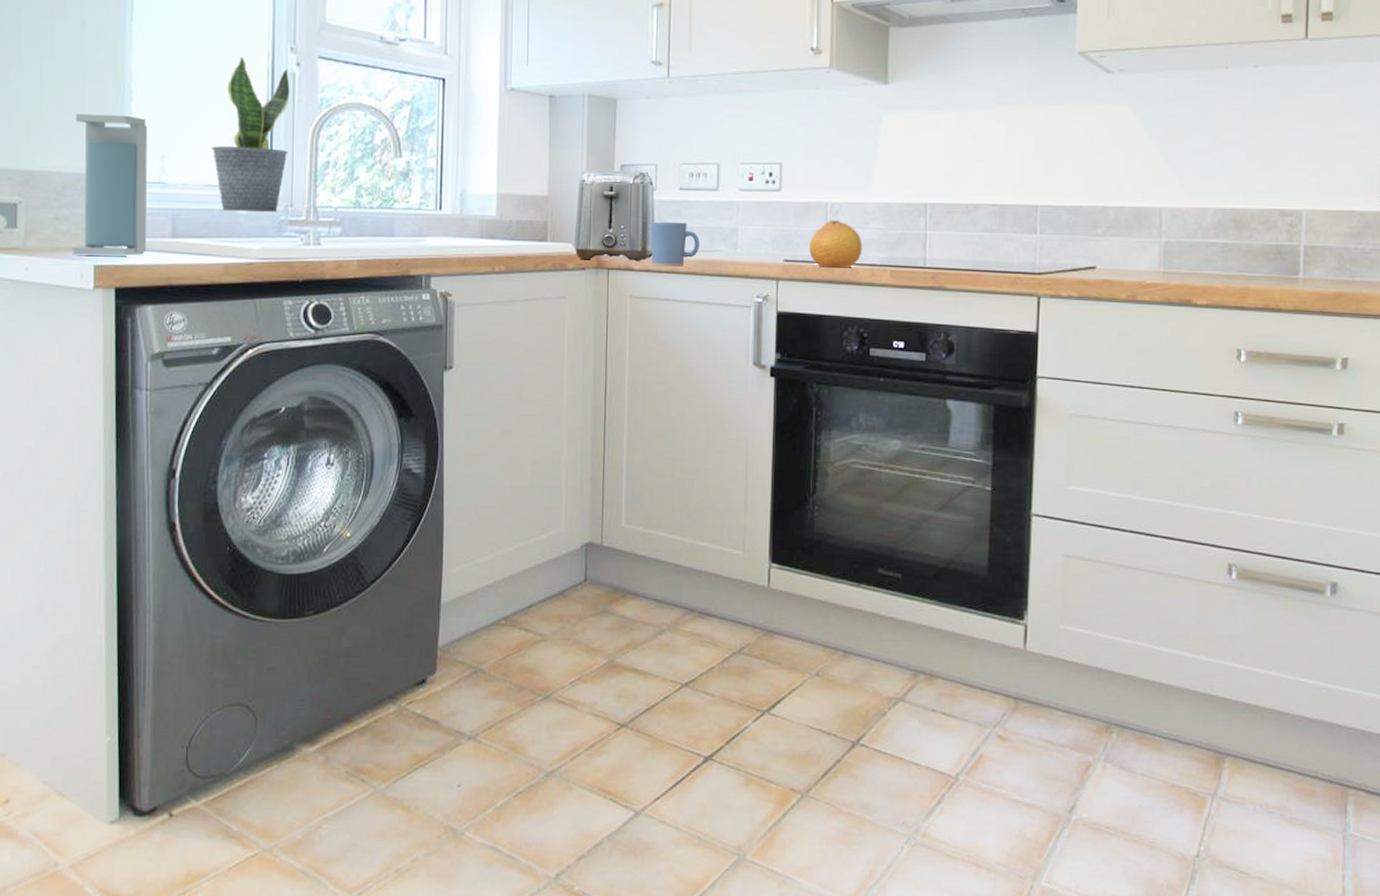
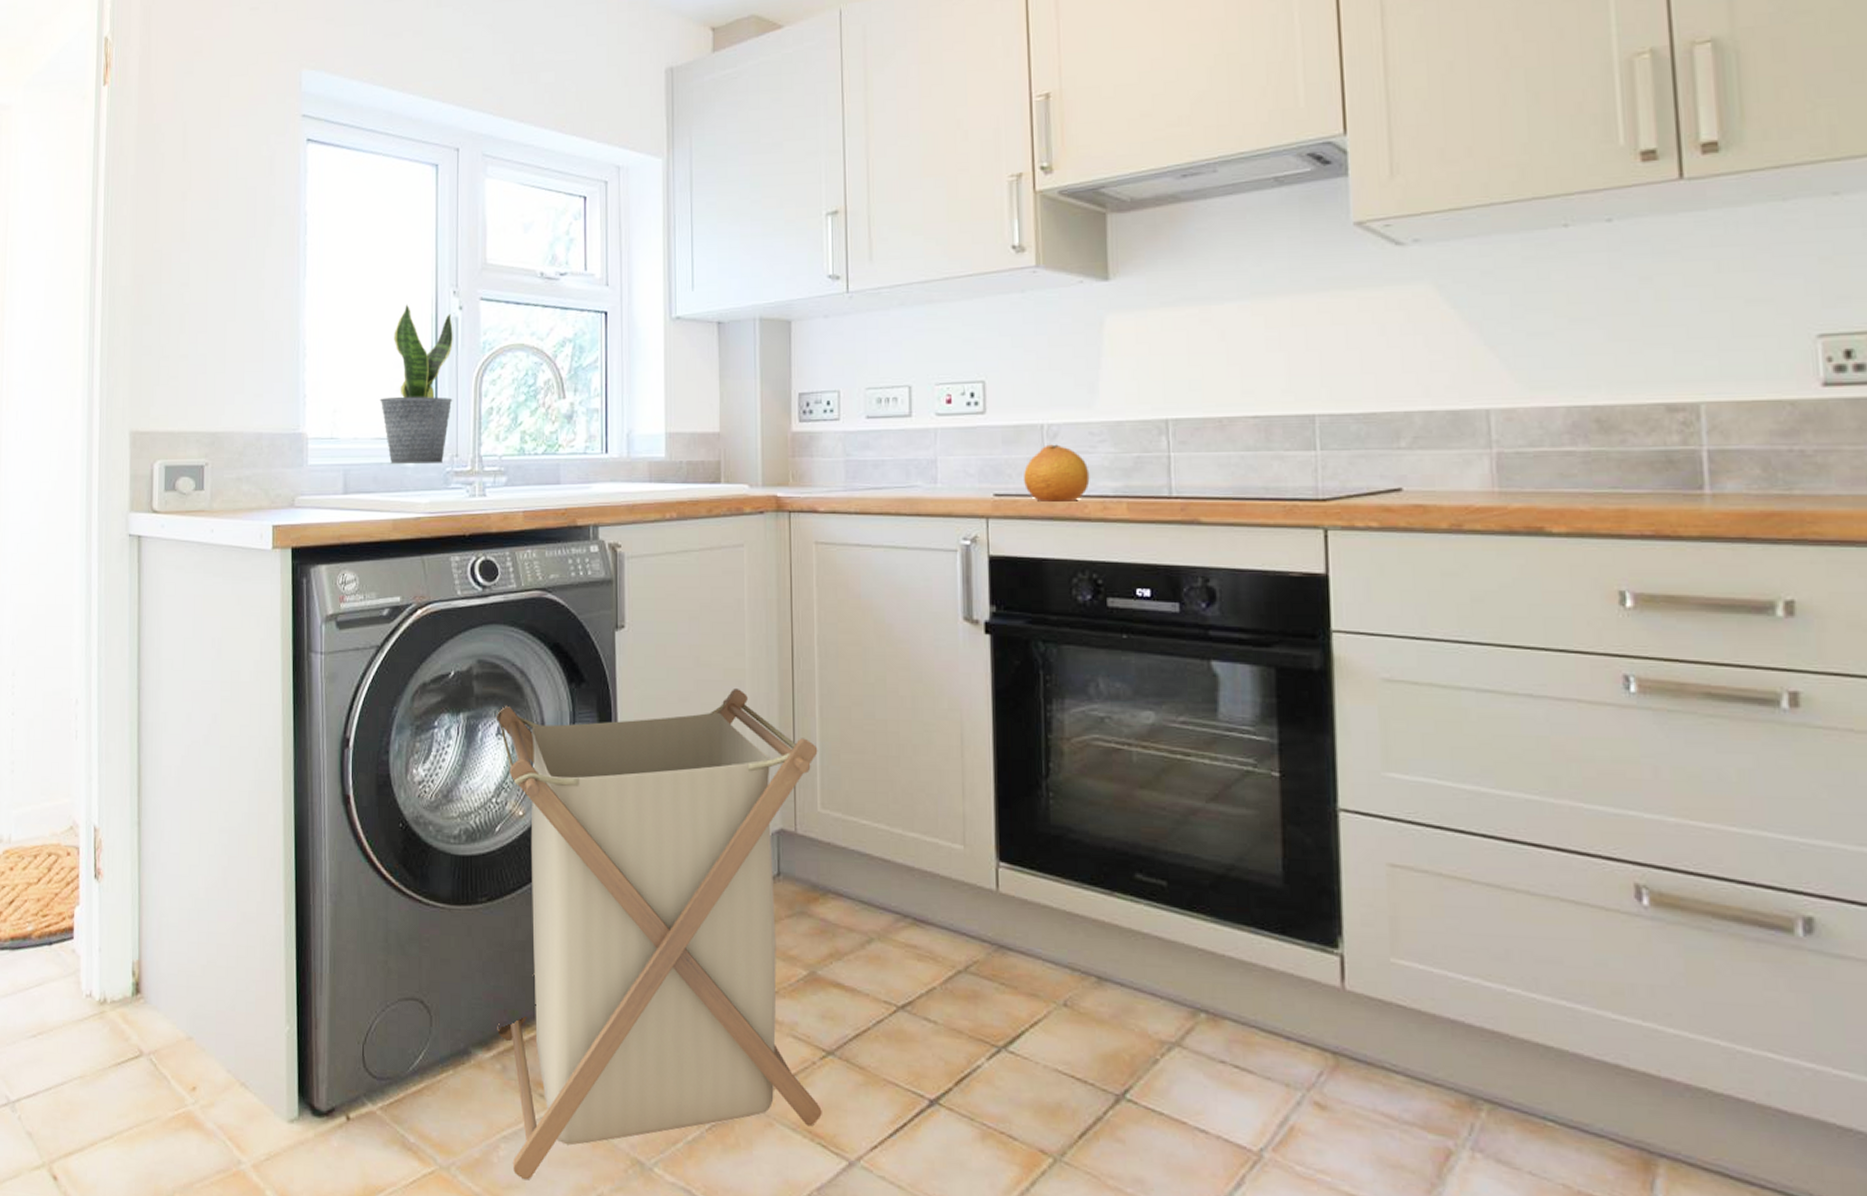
soap dispenser: present [73,113,148,256] -> none [253,371,320,515]
laundry basket: none [321,423,625,853] -> present [496,689,822,1180]
toaster: present [574,169,655,262] -> none [750,399,840,503]
mug: present [650,221,700,268] -> none [835,455,893,508]

